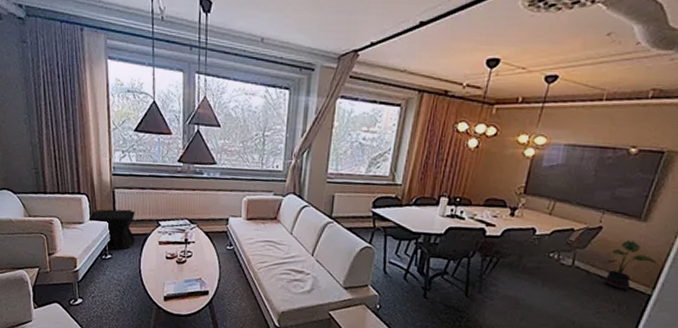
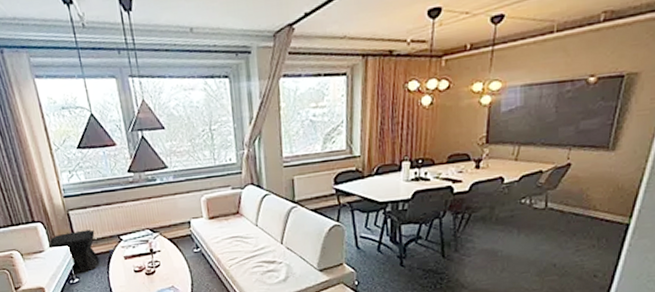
potted plant: present [603,240,657,290] -> none [576,172,630,224]

